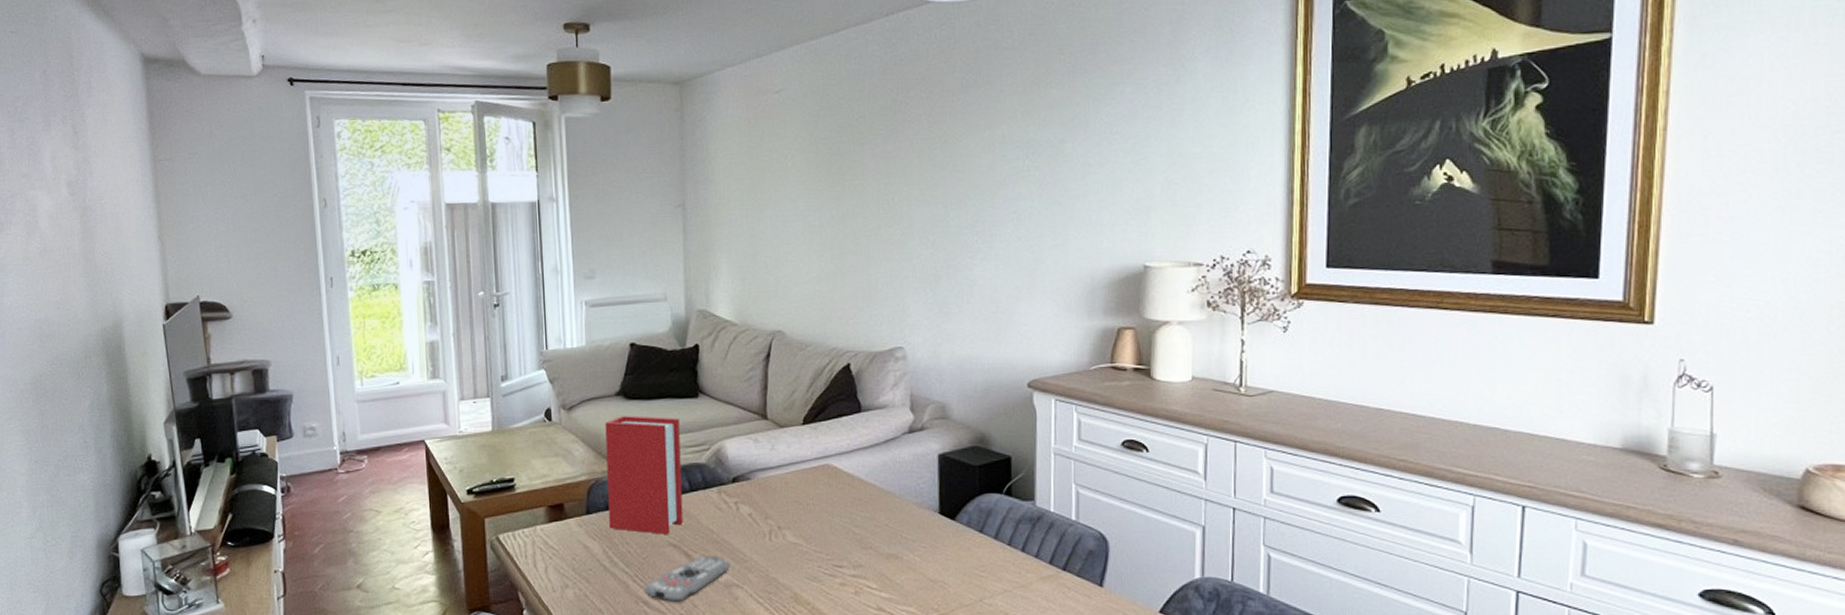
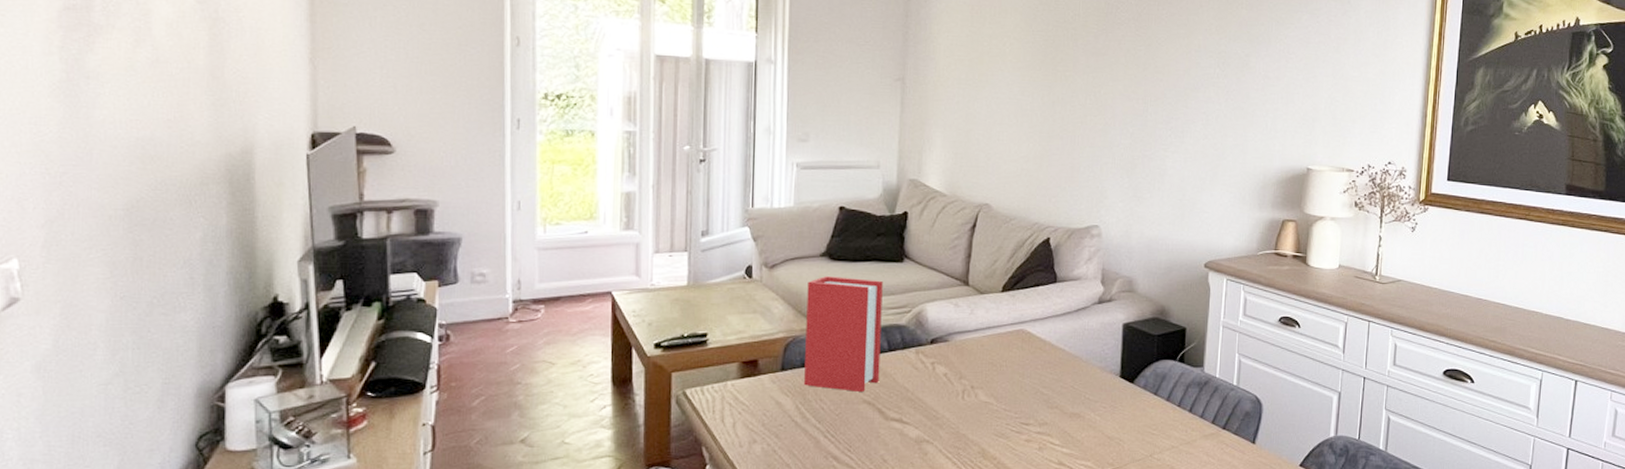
remote control: present [644,556,729,602] -> none [835,413,921,457]

